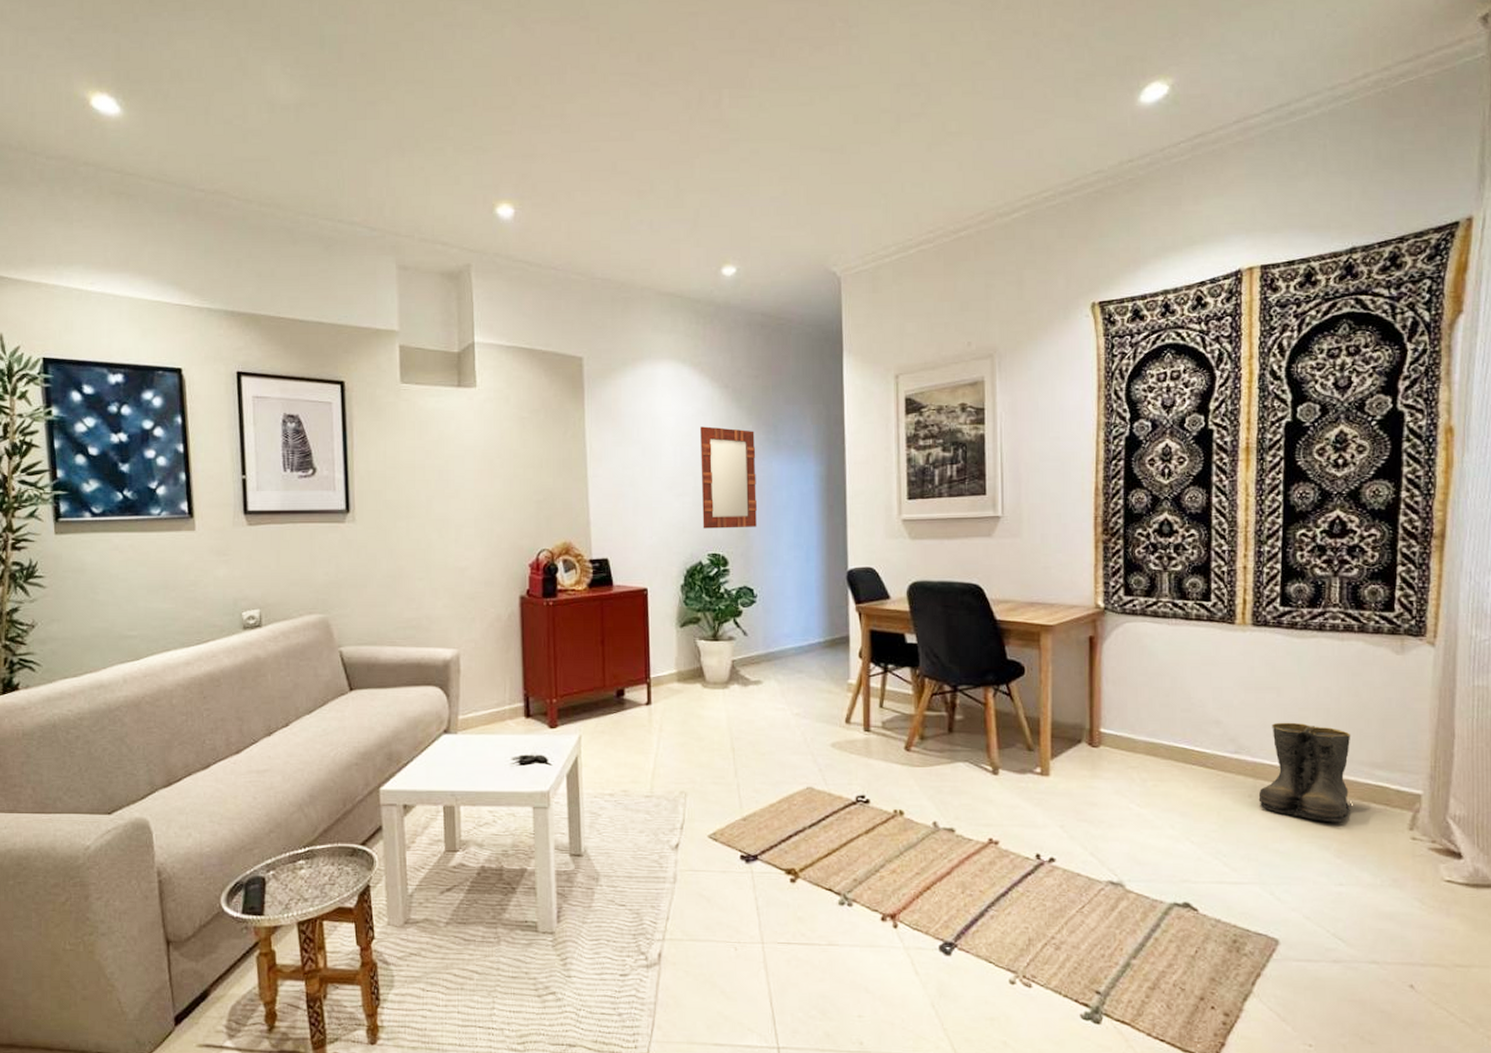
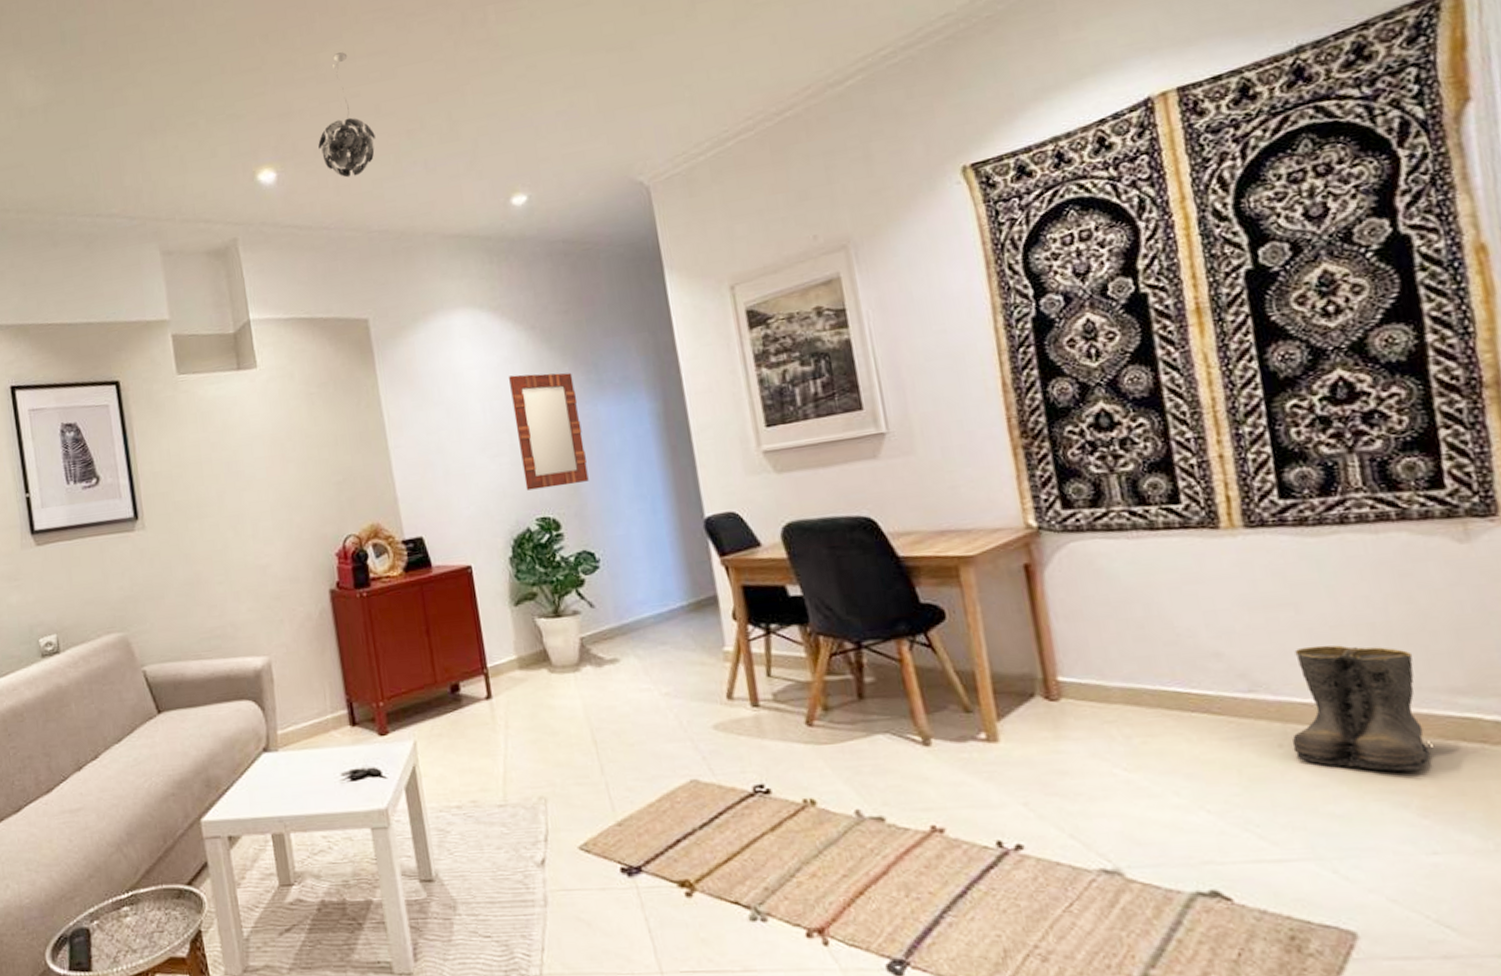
pendant light: none [556,107,609,225] -> present [318,52,376,178]

